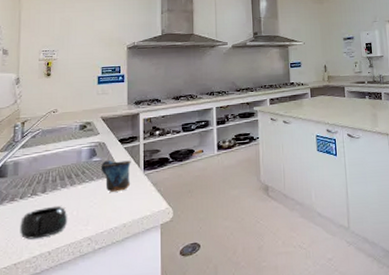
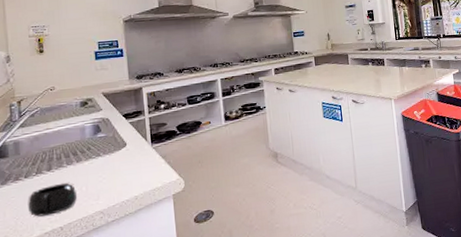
mug: present [100,160,131,192] -> none [106,135,138,167]

